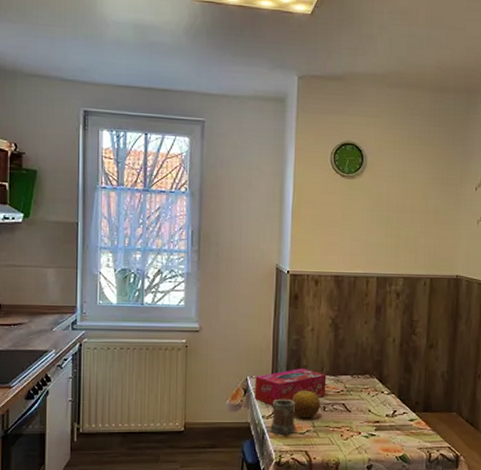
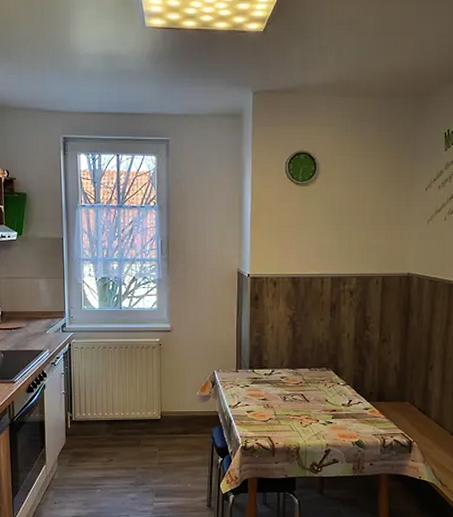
tissue box: present [254,368,327,406] -> none [221,362,286,397]
mug: present [270,398,296,435] -> none [236,390,259,422]
fruit: present [291,390,321,418] -> none [254,382,282,408]

